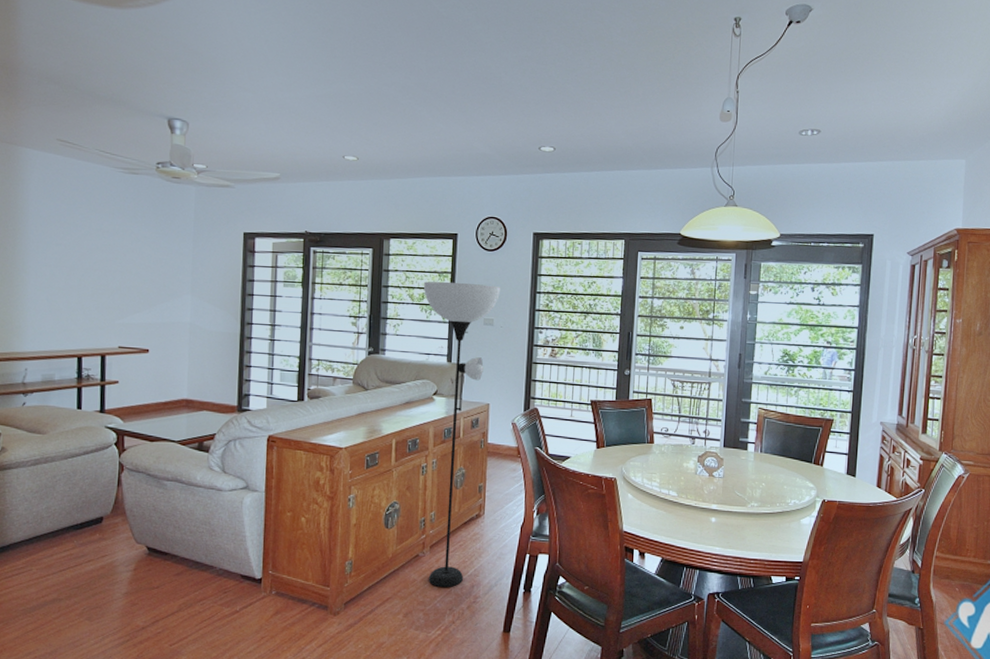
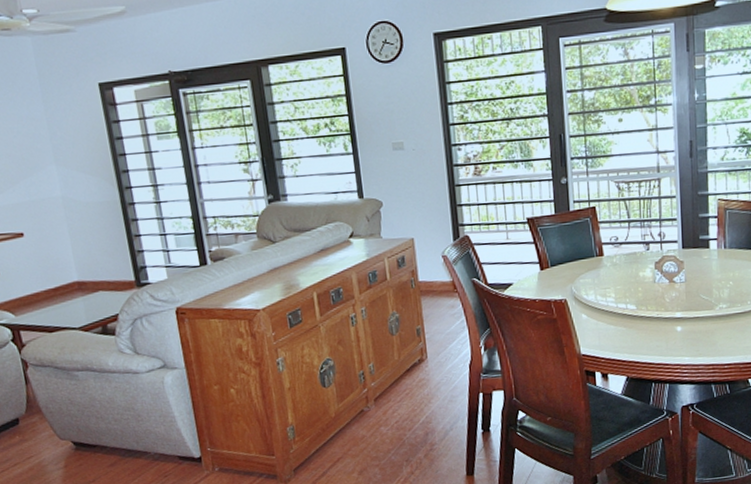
floor lamp: present [423,281,500,588] -> none [316,102,416,440]

